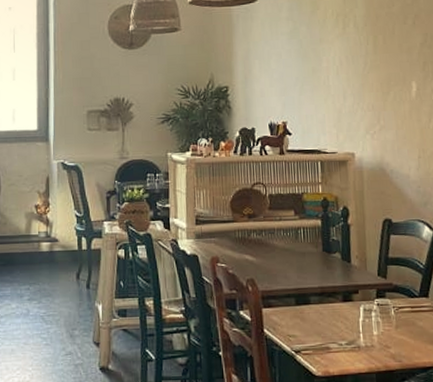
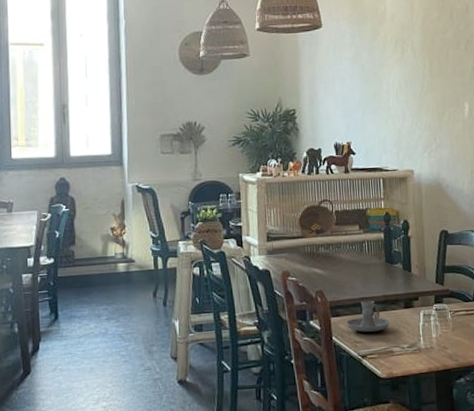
candle holder: none [279,291,327,326] -> present [347,300,390,332]

